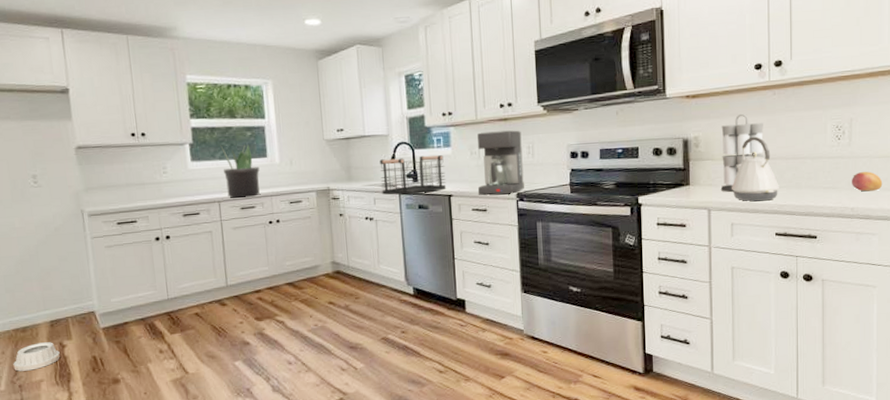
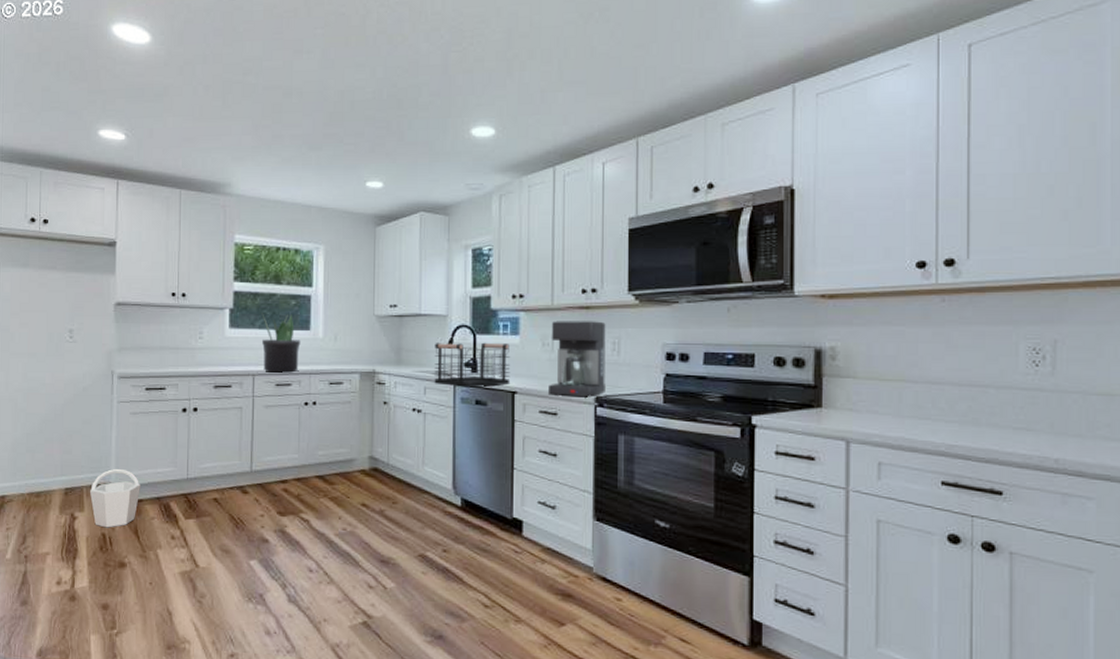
pet bowl: present [13,342,60,372] -> none [22,511,70,541]
bucket: none [74,297,125,351] -> present [89,468,142,528]
spice rack: present [720,113,764,192] -> none [864,322,927,421]
kettle: present [732,136,779,202] -> none [880,352,948,438]
fruit: present [852,171,883,192] -> none [1056,411,1103,440]

